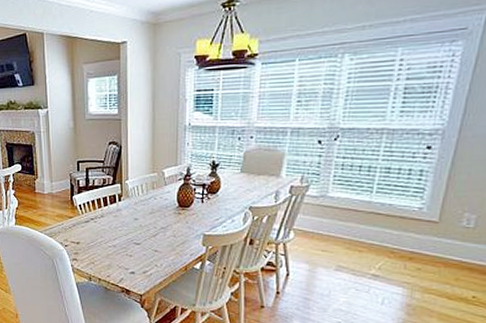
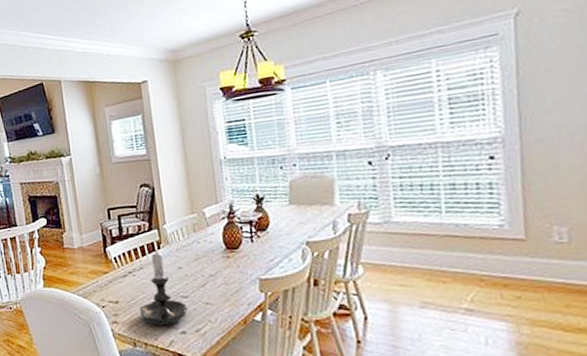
candle holder: none [97,202,138,265] -> present [139,250,188,325]

